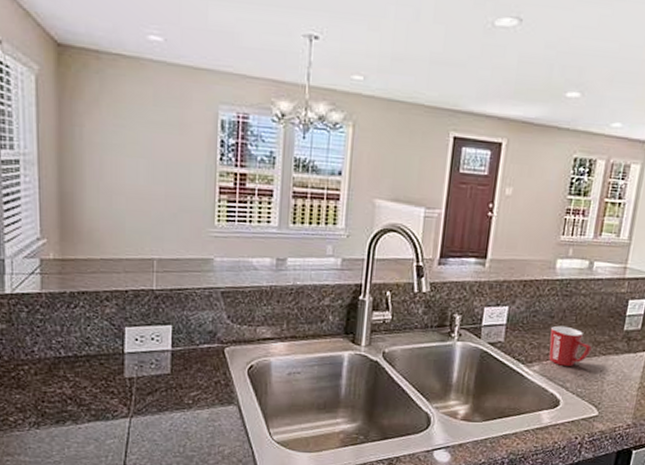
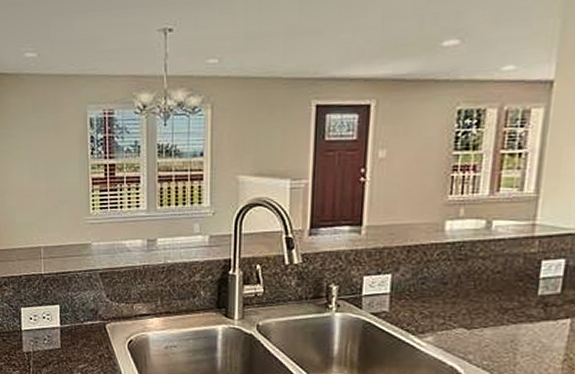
mug: present [548,325,592,366] -> none [443,292,498,336]

